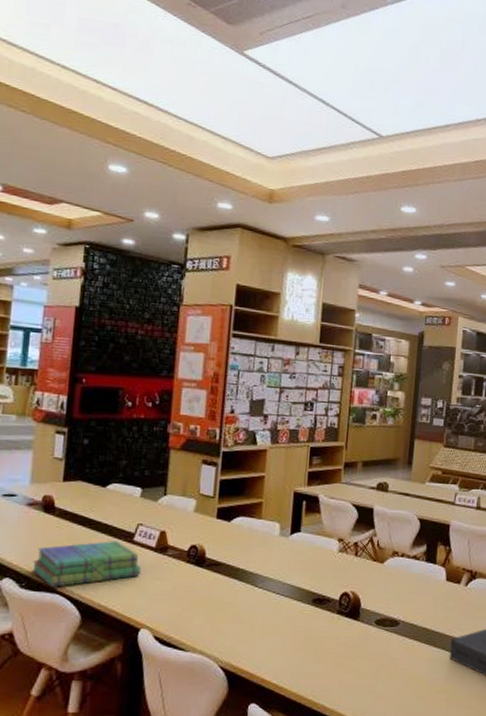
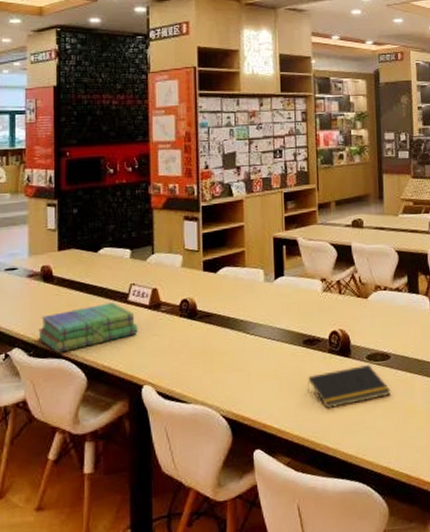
notepad: none [310,628,396,668] -> present [307,364,391,408]

